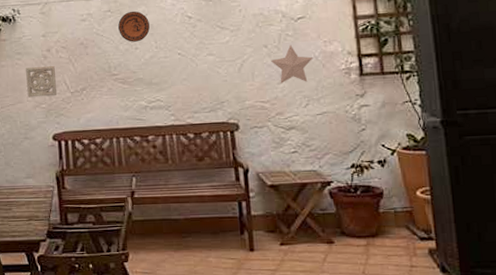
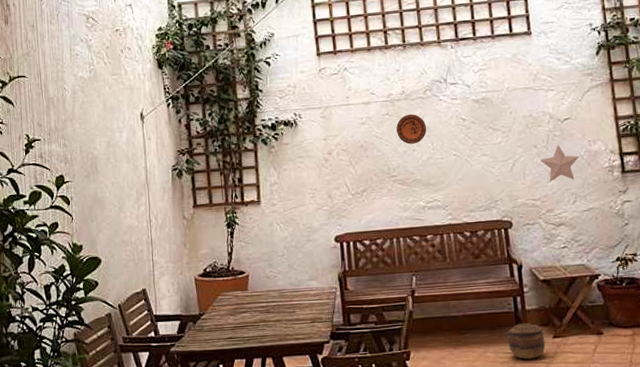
wall ornament: present [26,66,57,98] -> none [308,169,339,200]
basket: none [231,228,272,266] -> present [507,323,546,359]

